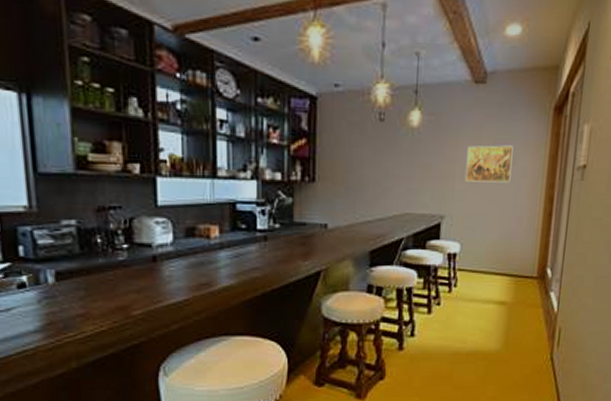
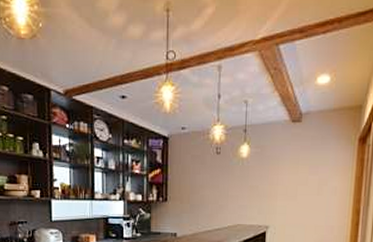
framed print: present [464,145,513,183] -> none [285,170,325,200]

